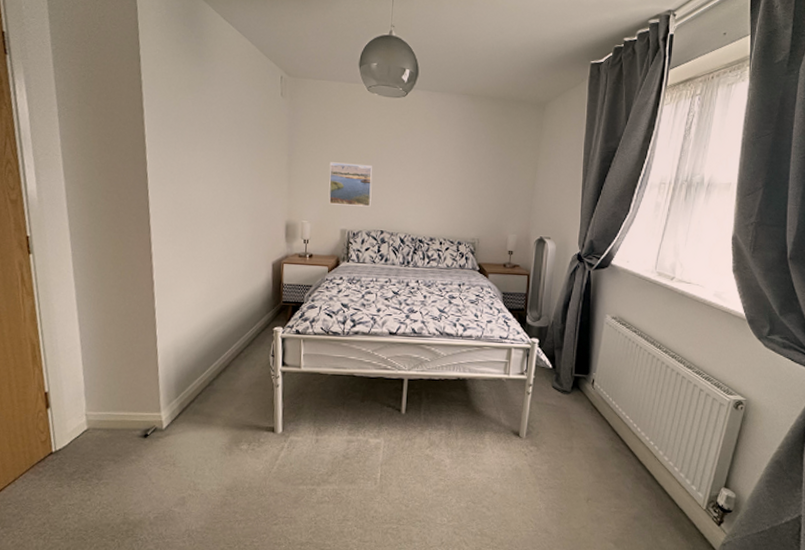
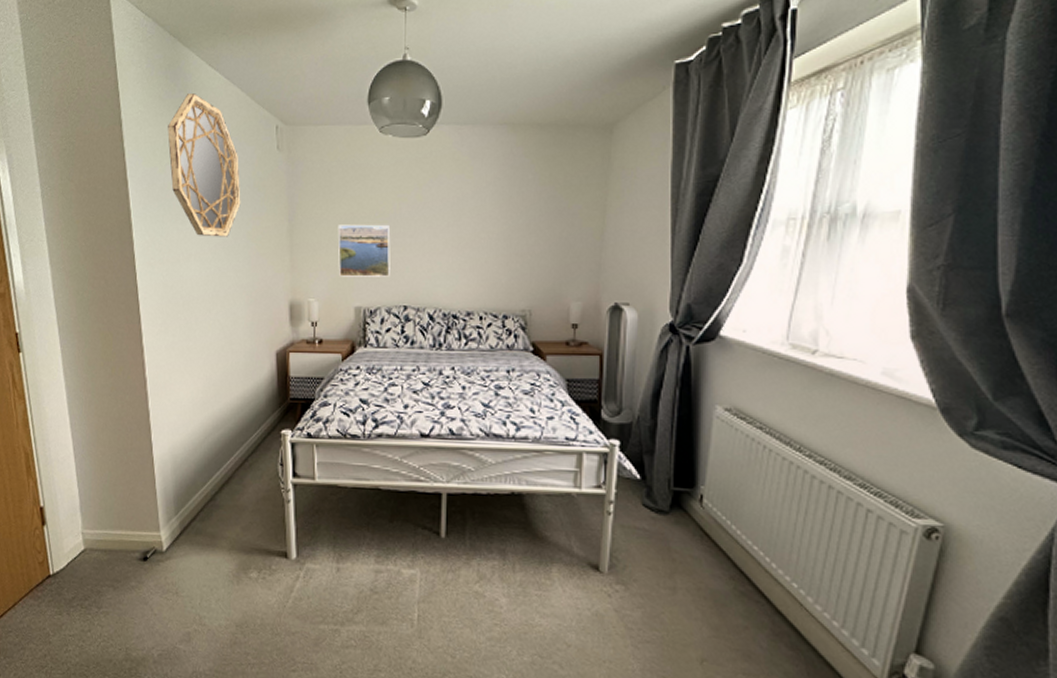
home mirror: none [183,40,247,165] -> present [168,93,241,237]

